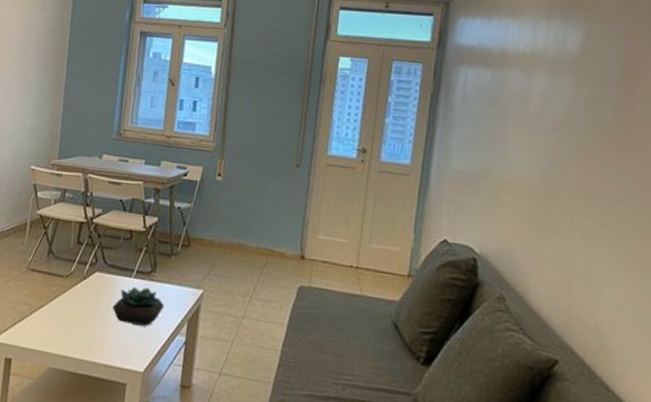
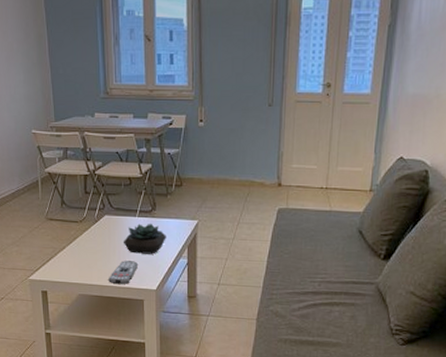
remote control: none [87,330,126,361] -> present [108,260,138,284]

